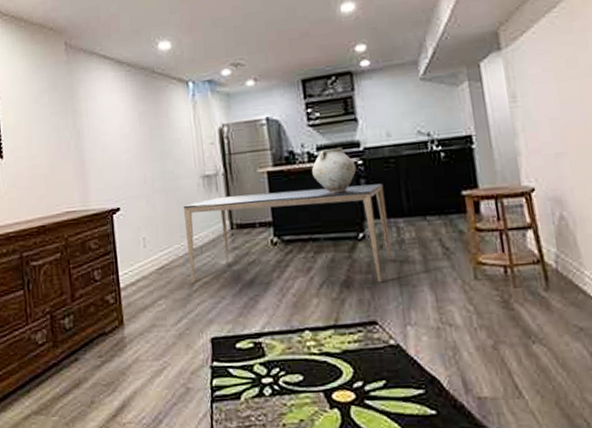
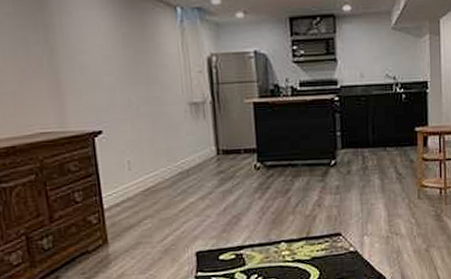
dining table: present [183,183,392,284] -> none [169,118,357,204]
ceramic pot: present [312,147,357,194] -> none [294,83,333,125]

